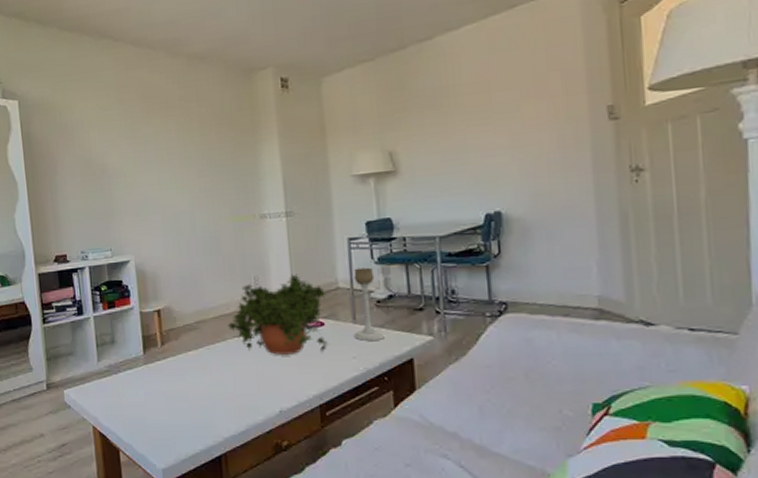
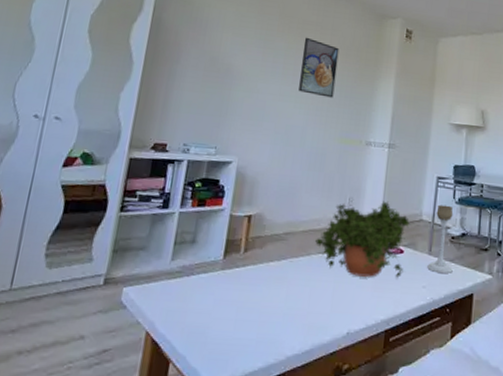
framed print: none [171,115,215,177] -> present [298,37,339,98]

